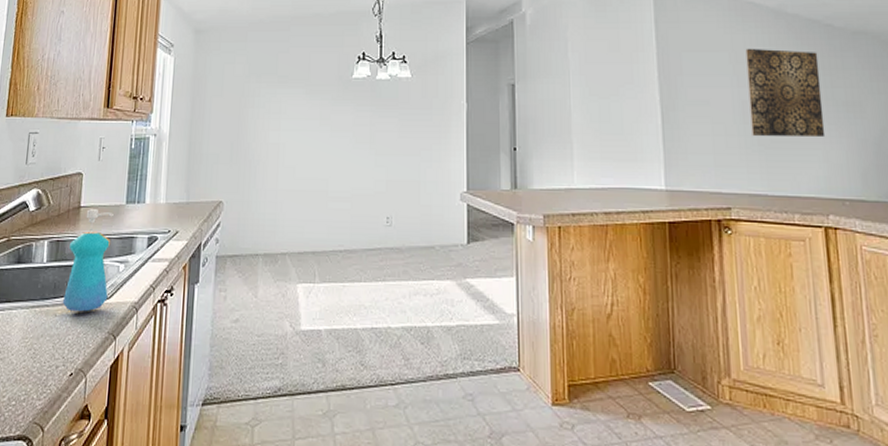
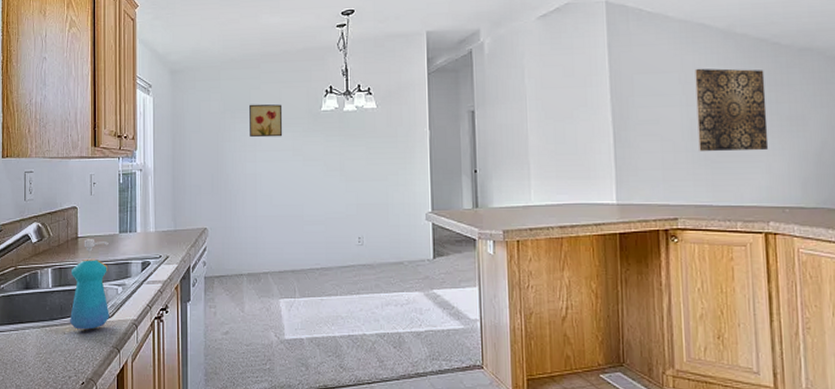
wall art: none [275,68,312,105] -> present [249,104,283,138]

